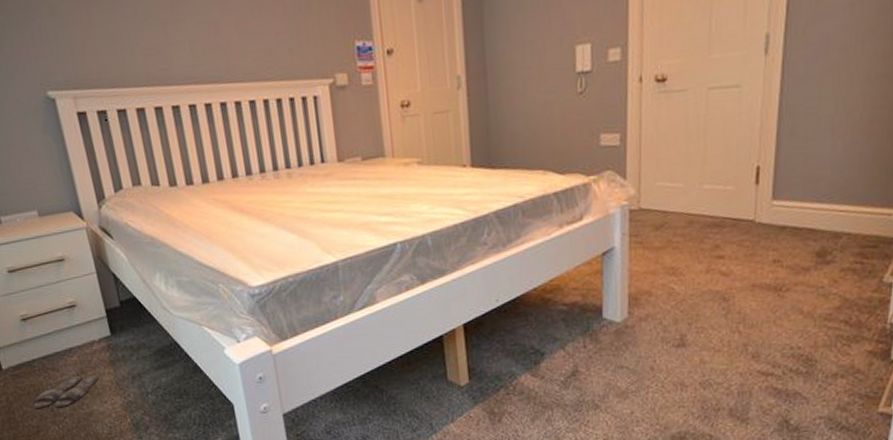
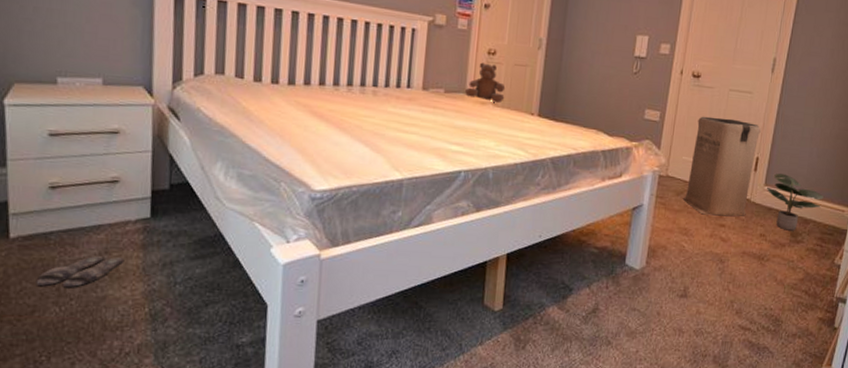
teddy bear: none [383,118,430,162] -> present [464,62,506,103]
laundry basket: none [665,124,758,248] -> present [683,116,761,217]
potted plant: none [774,181,860,251] -> present [766,173,825,231]

